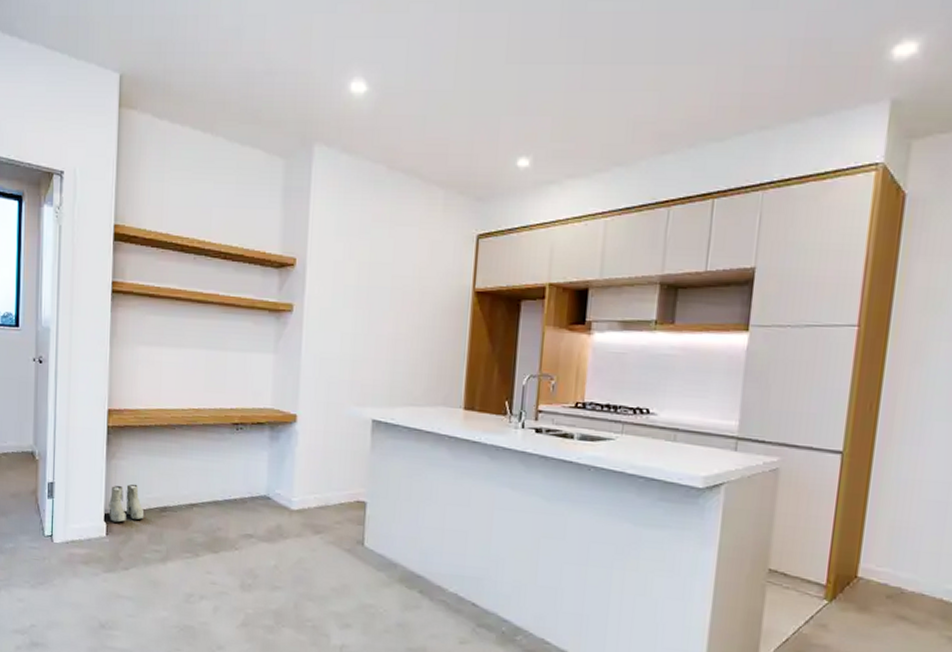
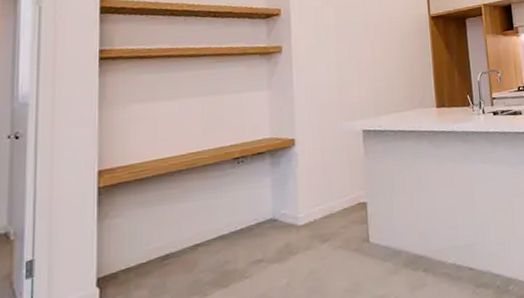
boots: present [108,484,145,523] -> none [102,239,144,285]

